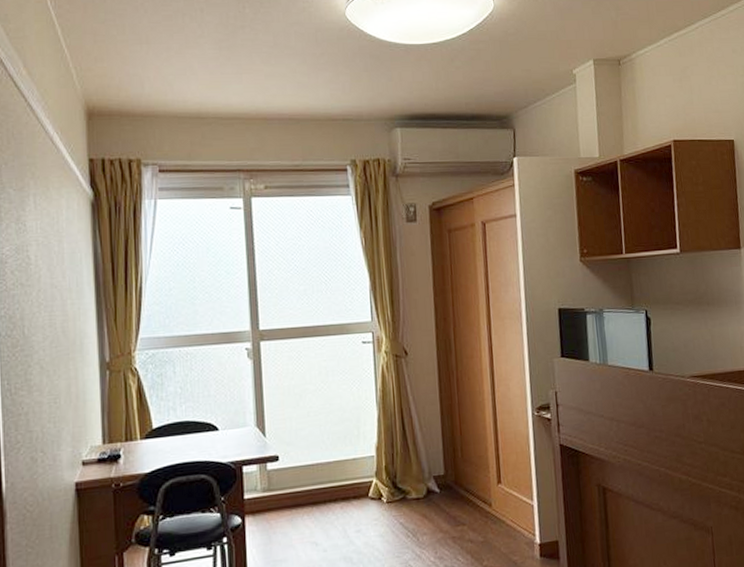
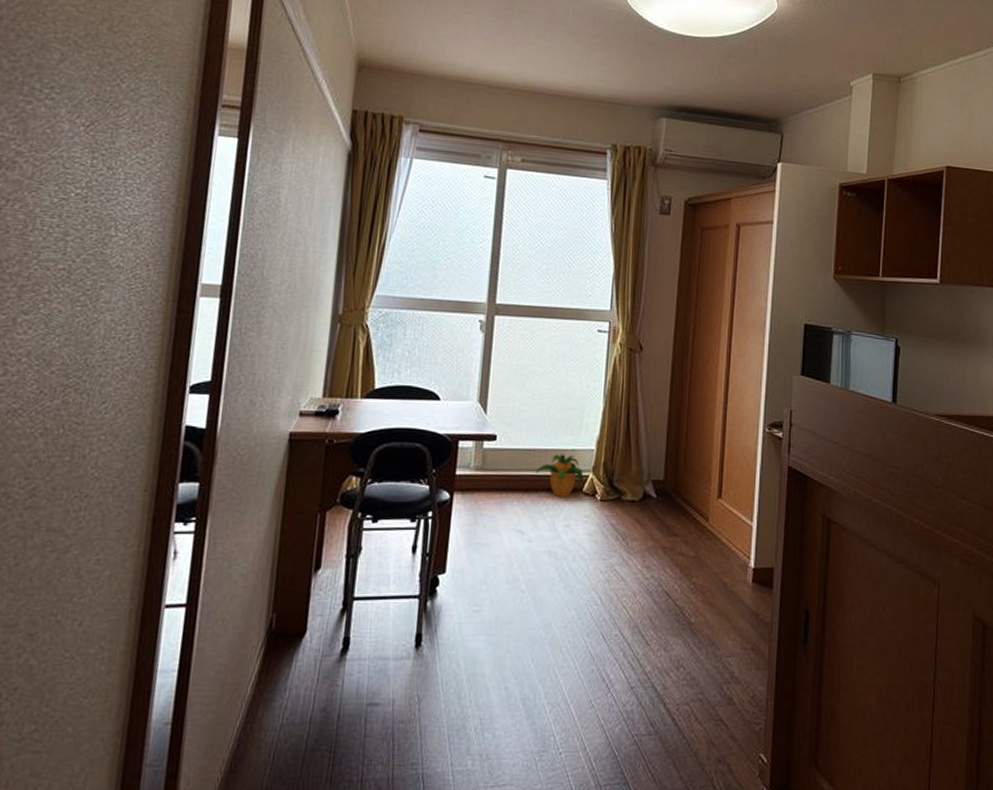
potted plant: none [320,464,368,505] -> present [535,454,584,497]

